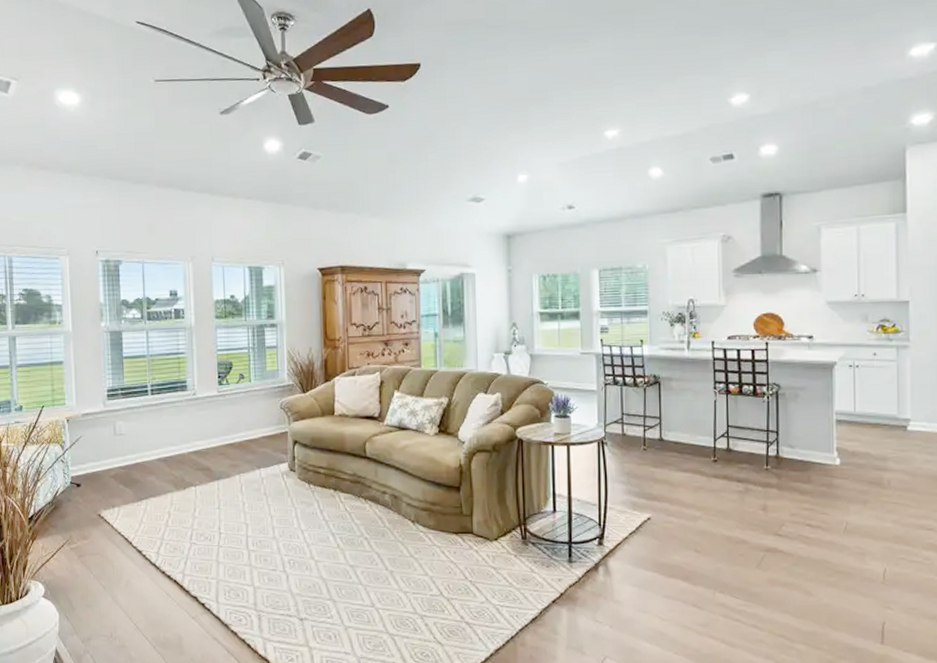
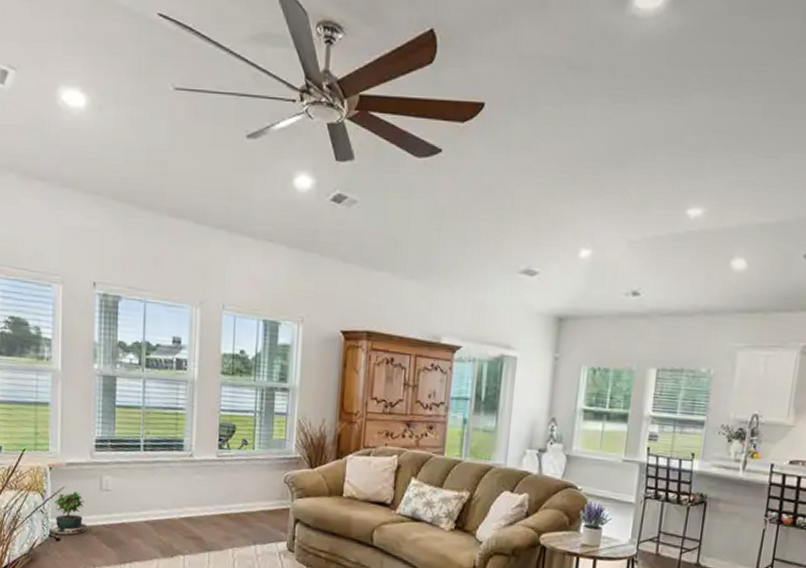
potted plant: none [71,438,105,484] -> present [51,491,88,538]

